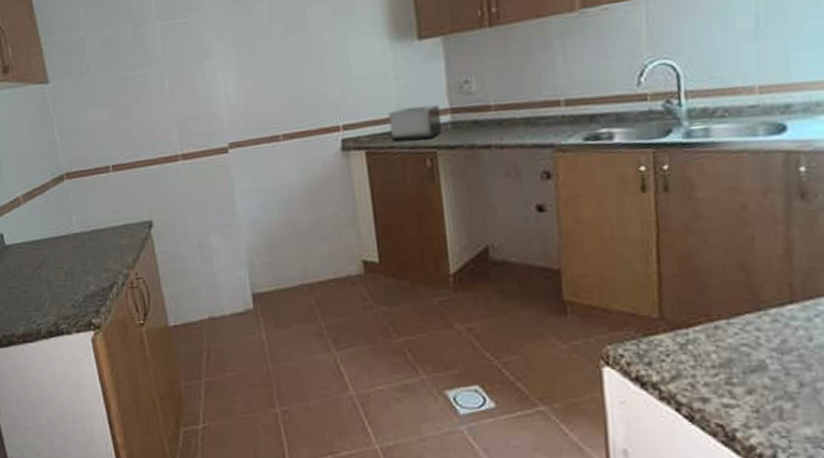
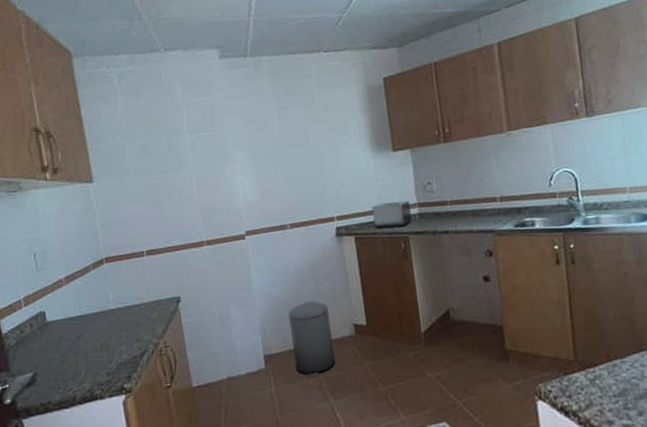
pedal bin: none [280,231,340,322] -> present [287,301,336,377]

